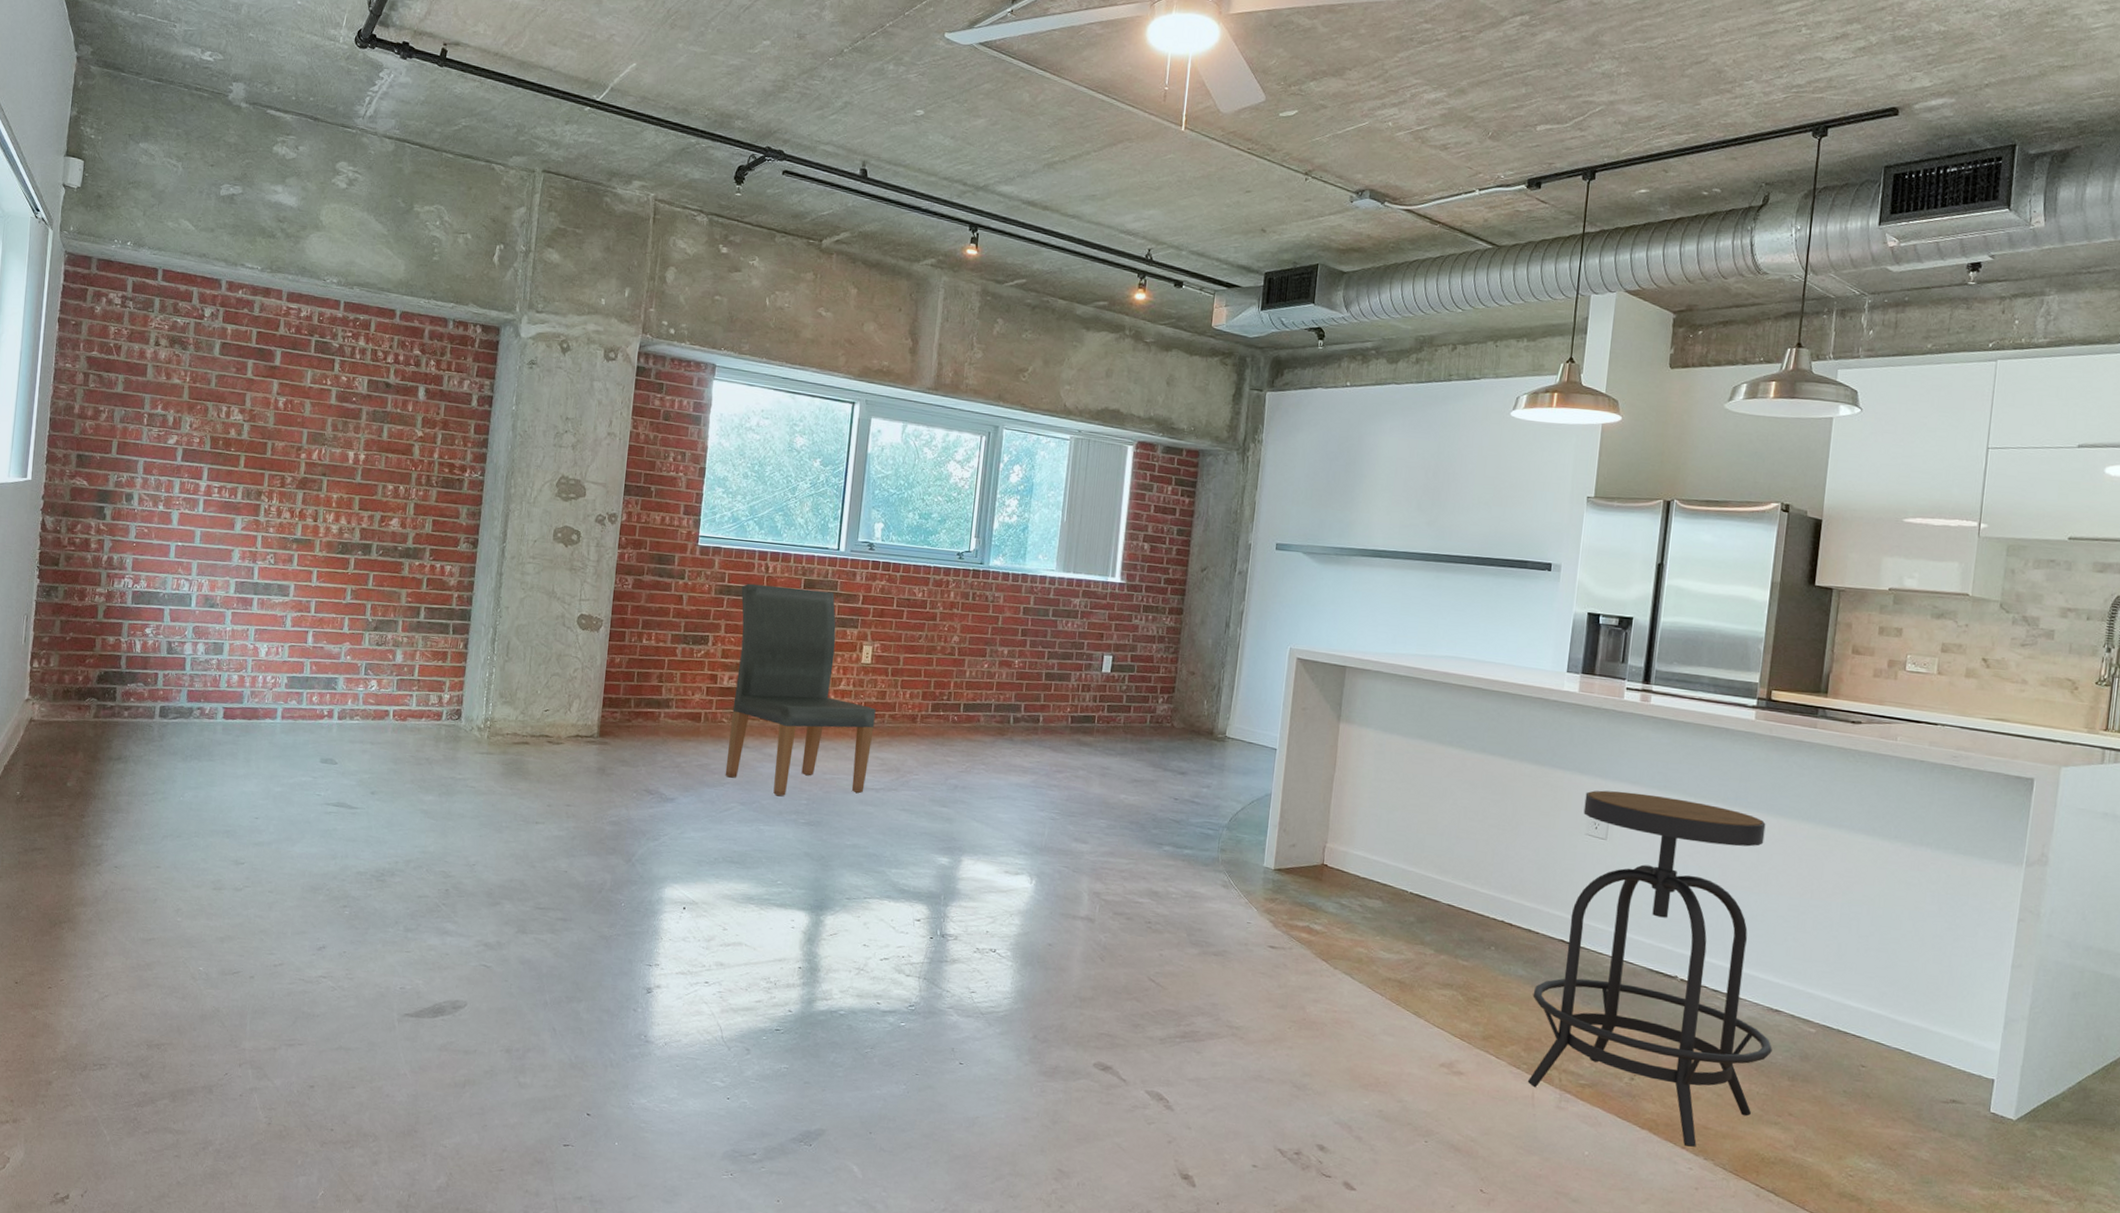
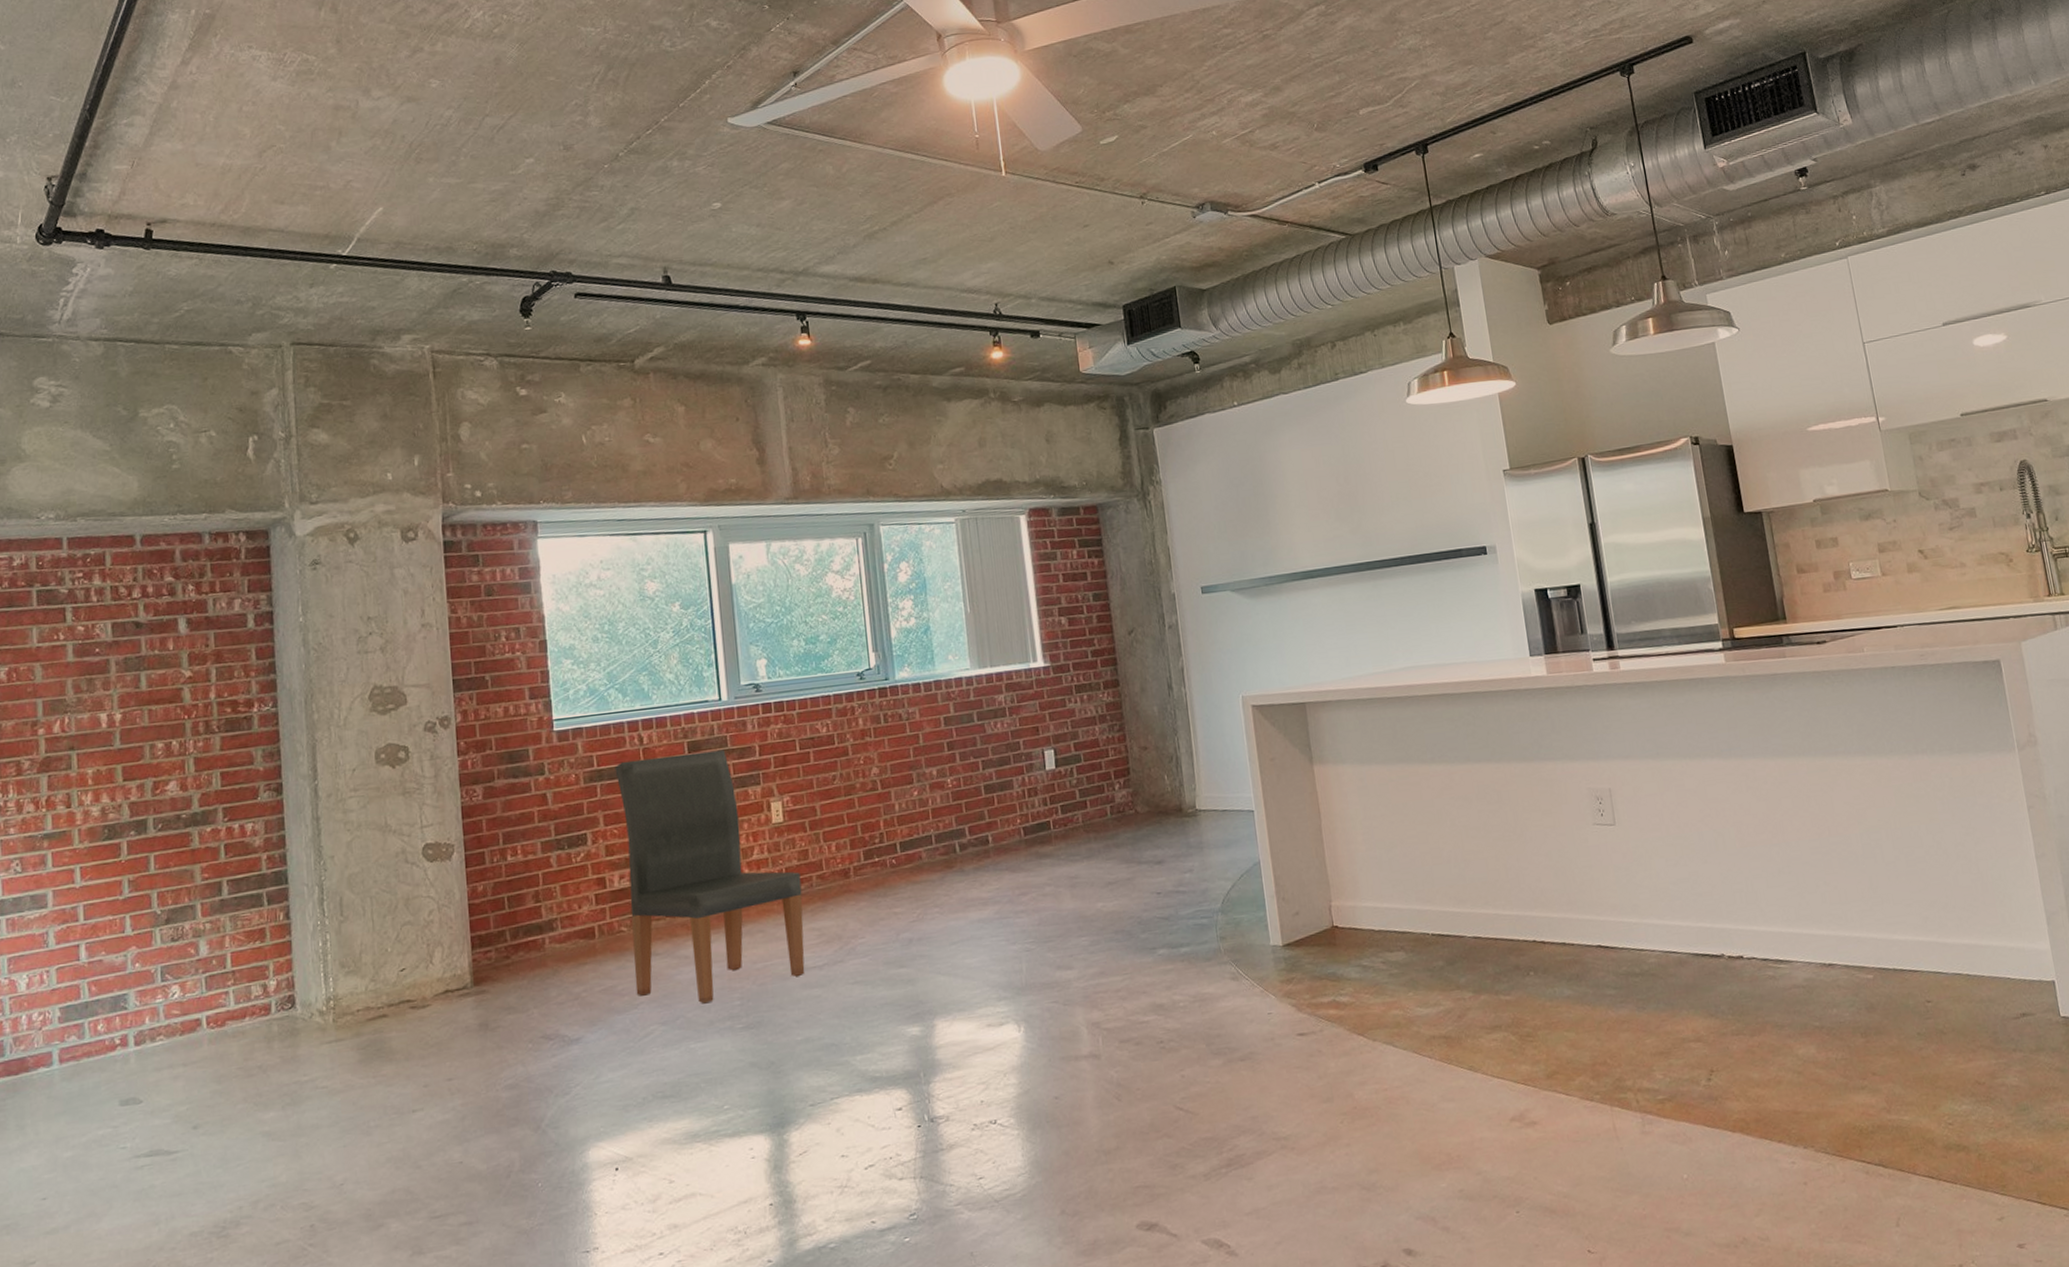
bar stool: present [1527,790,1772,1147] -> none [1581,761,1838,1139]

